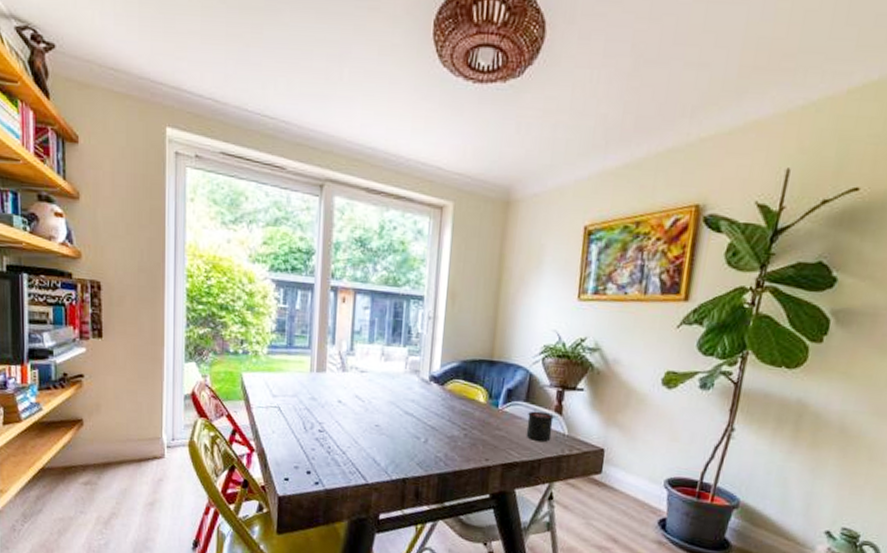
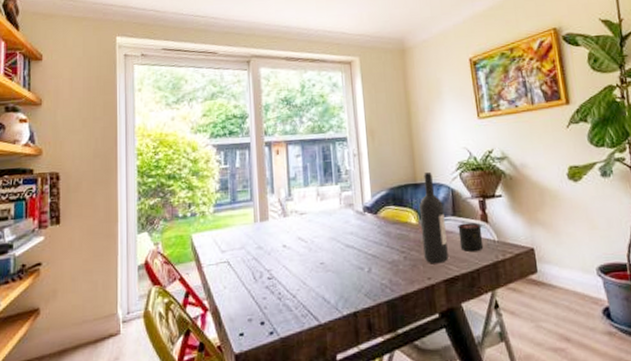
wine bottle: none [486,351,518,447] -> present [419,172,448,264]

